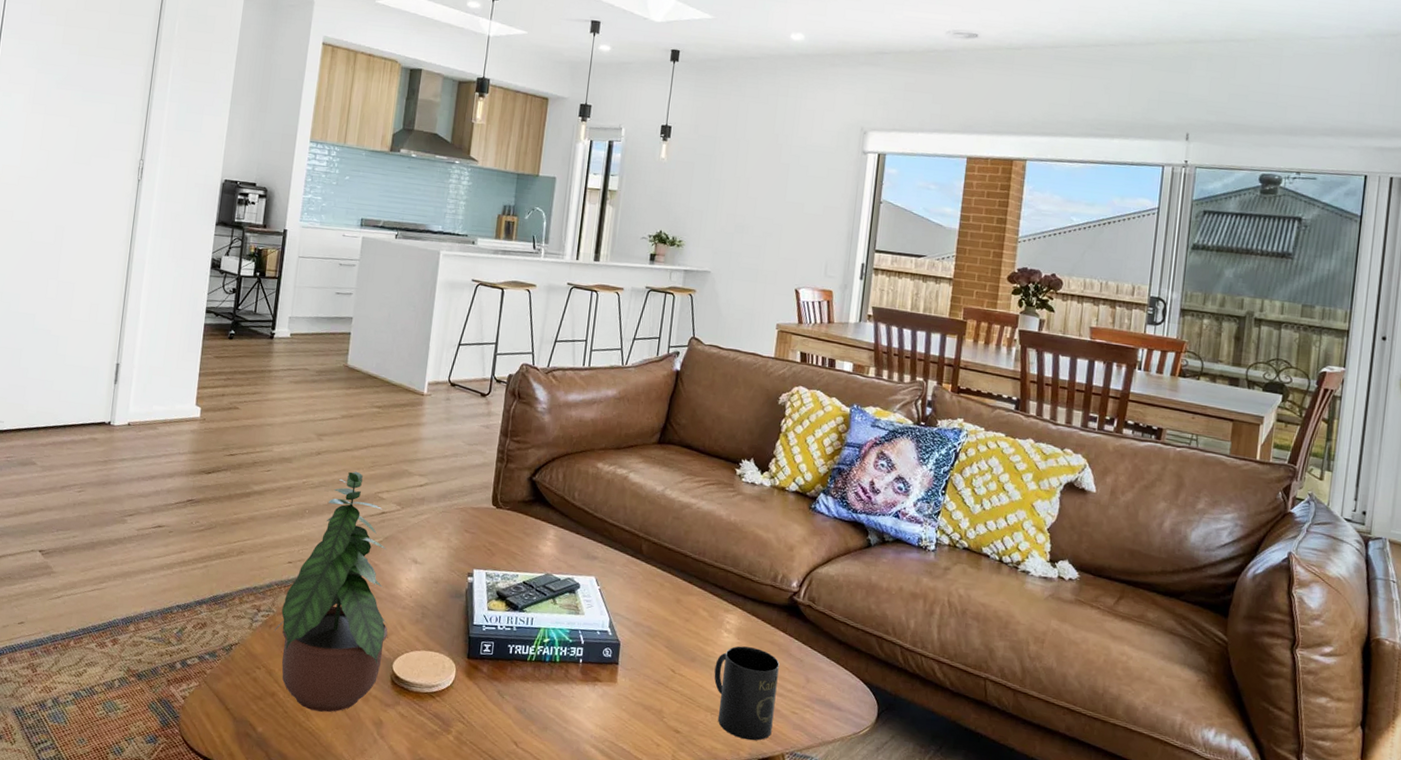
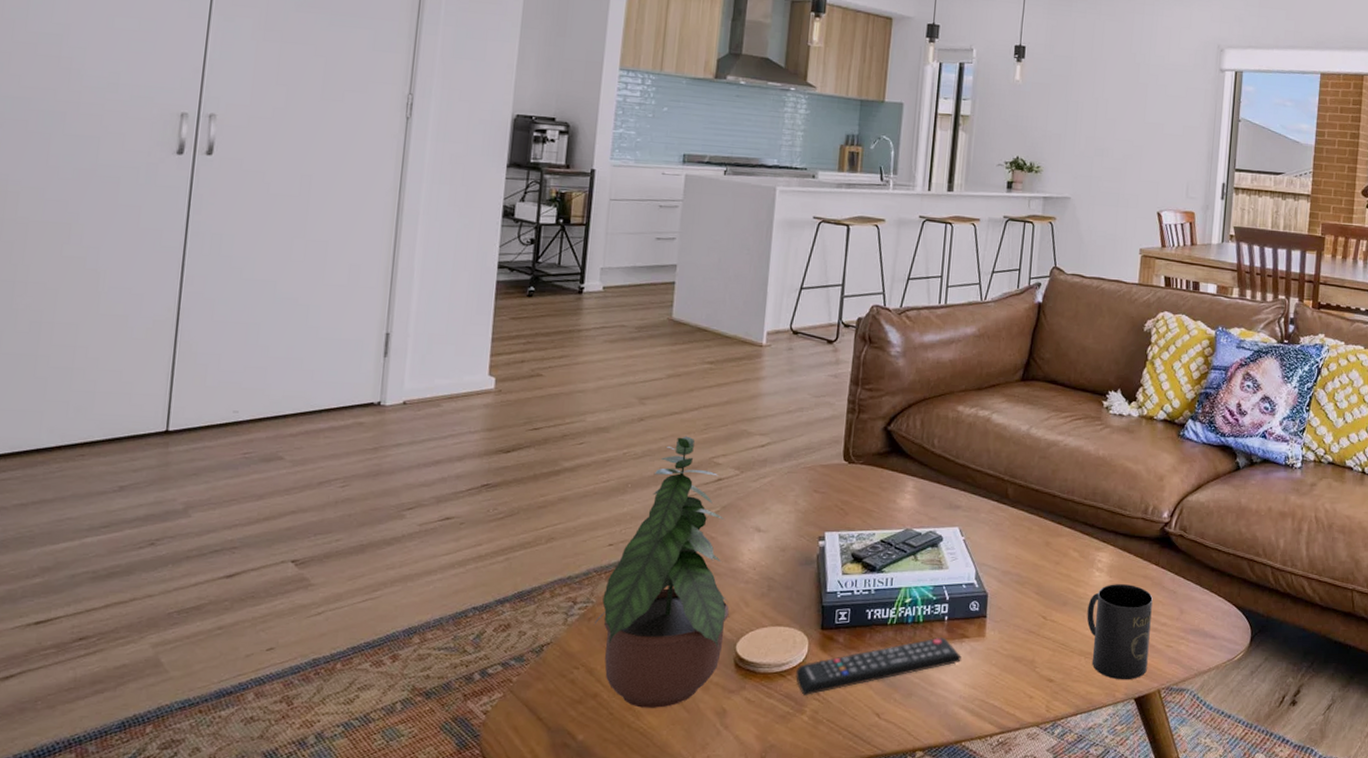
remote control: none [444,677,594,718] -> present [796,637,961,695]

